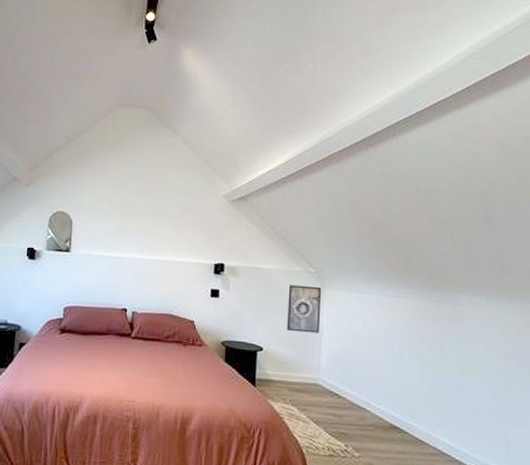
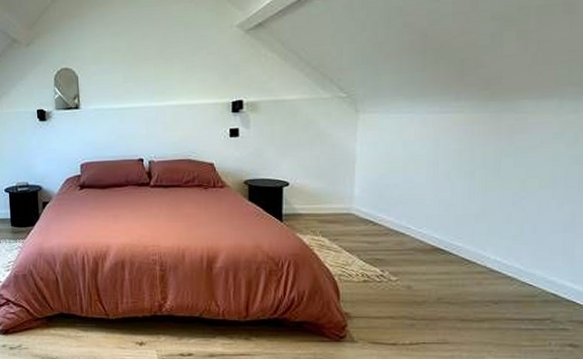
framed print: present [287,285,322,333] -> none [315,112,355,163]

